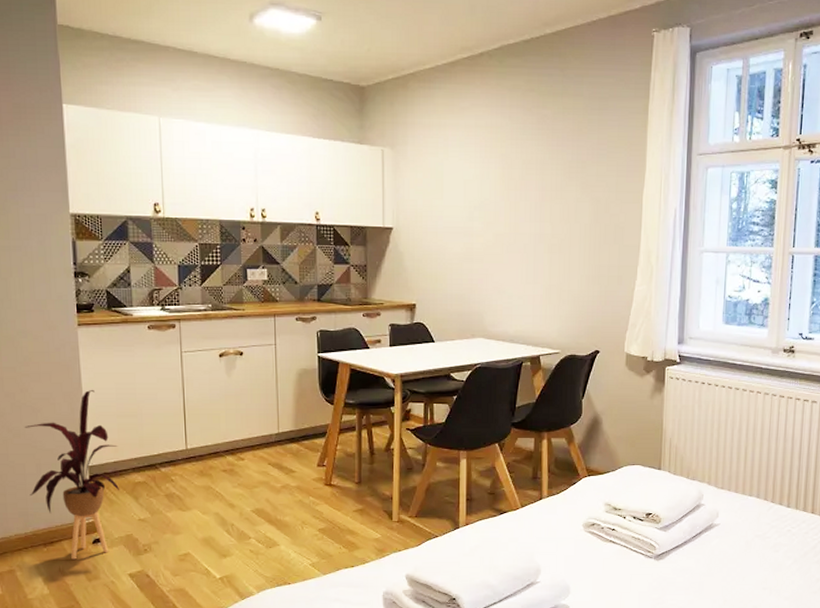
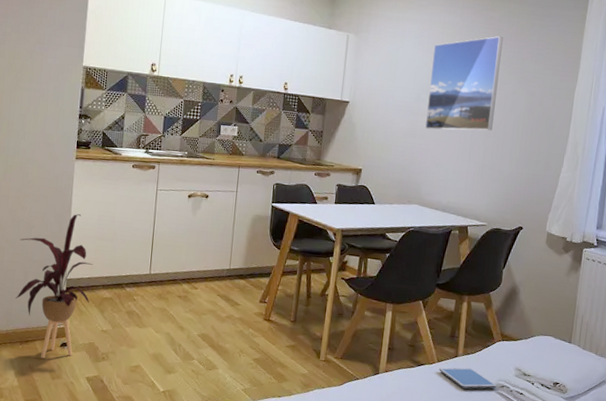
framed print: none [482,136,559,252] -> present [425,35,503,131]
tablet: none [523,509,587,533] -> present [439,367,497,389]

